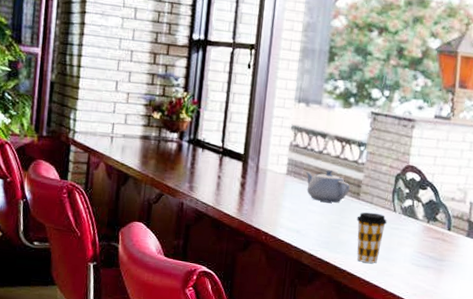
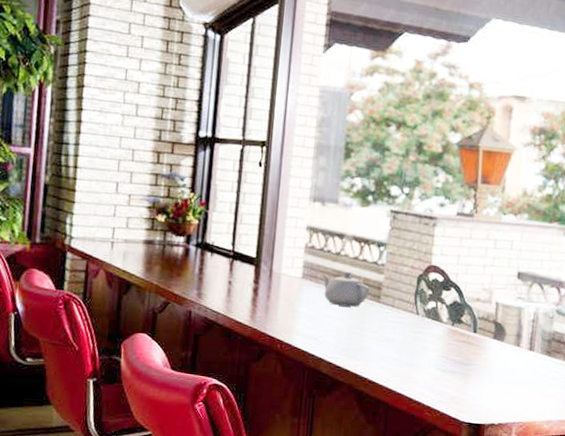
coffee cup: present [357,212,387,263] -> none [377,315,410,370]

